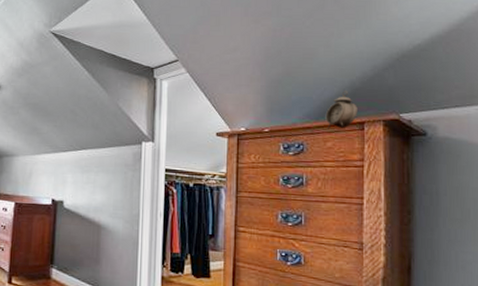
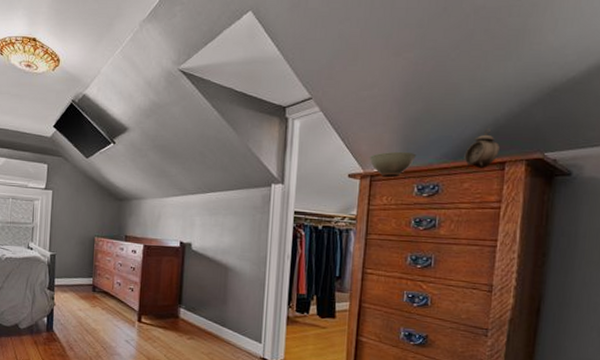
bowl: none [235,111,280,136] -> present [369,151,416,177]

